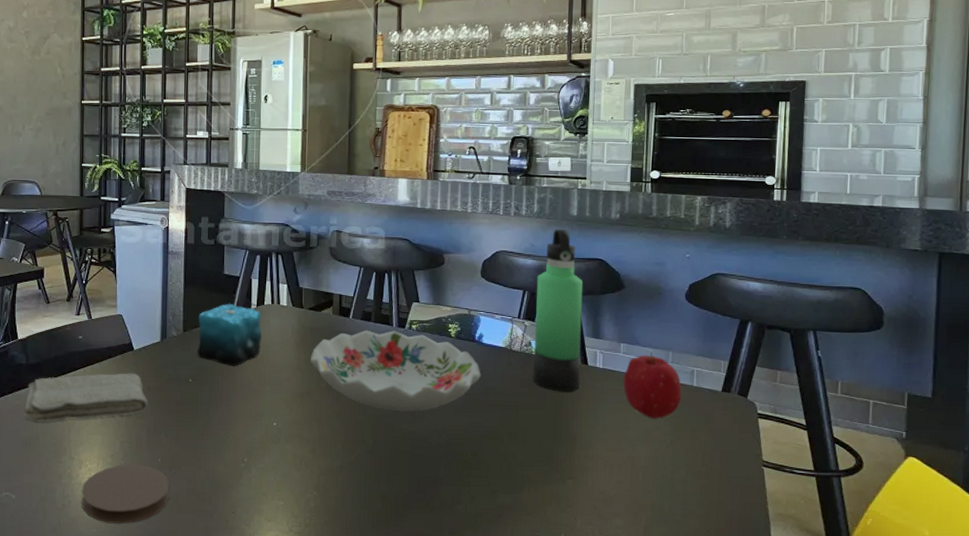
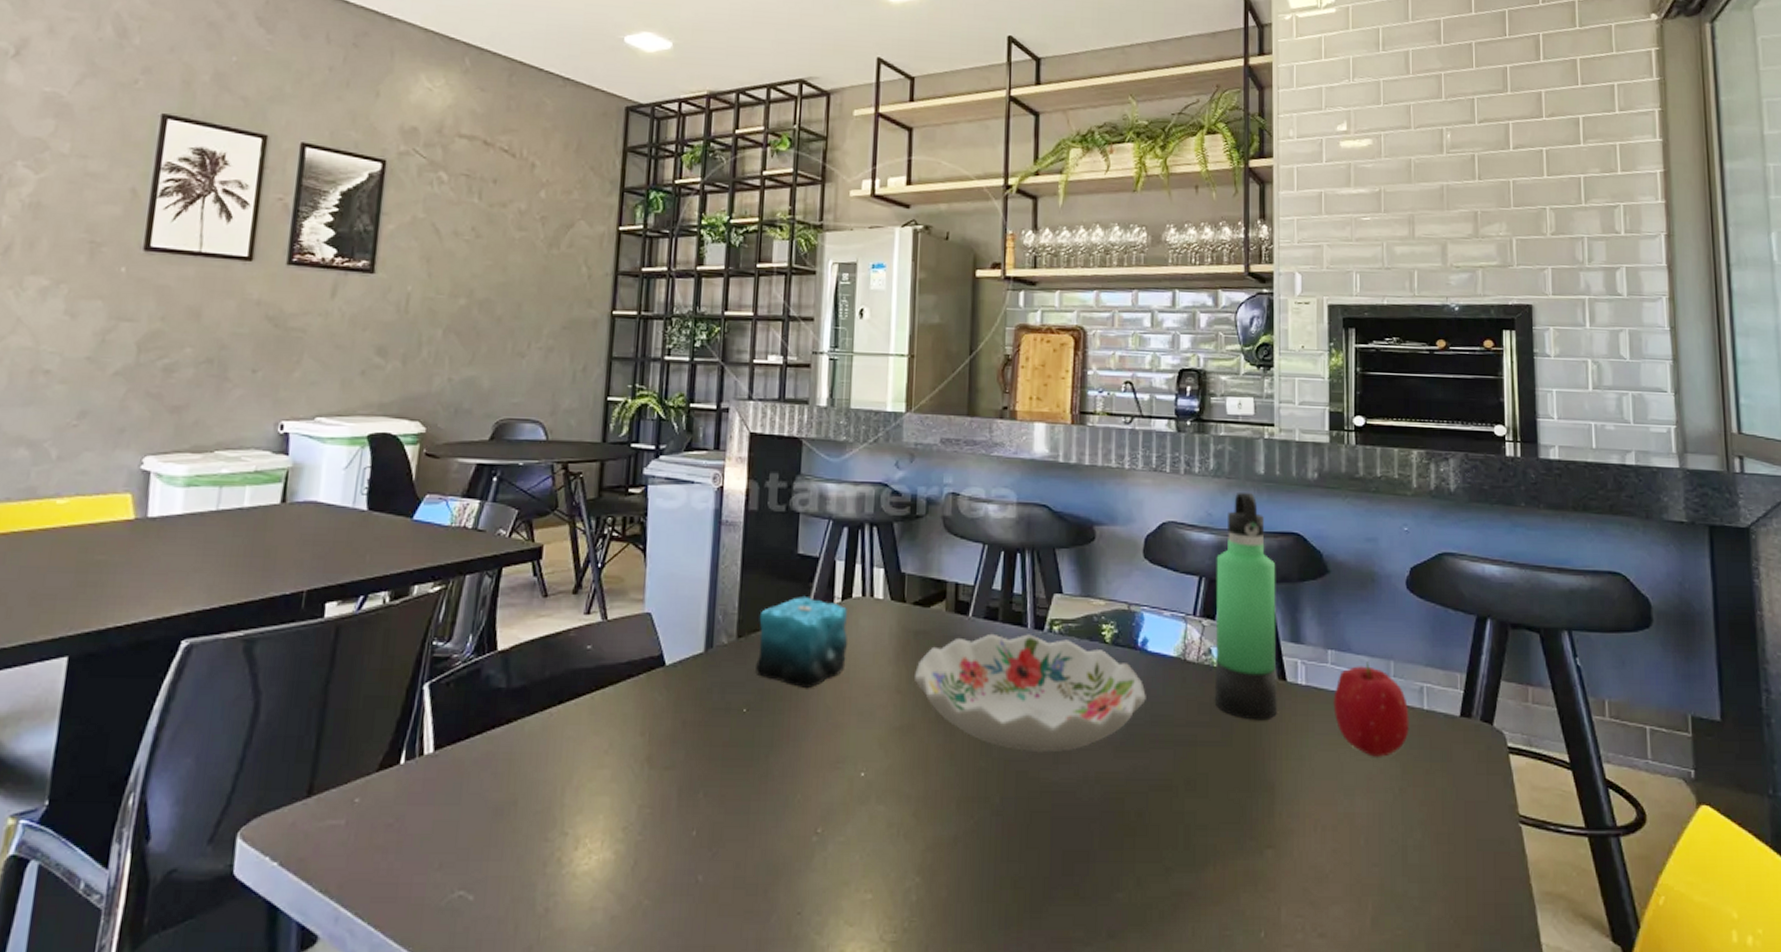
washcloth: present [24,373,148,422] -> none [498,700,682,778]
coaster: present [81,464,170,524] -> none [573,841,708,937]

